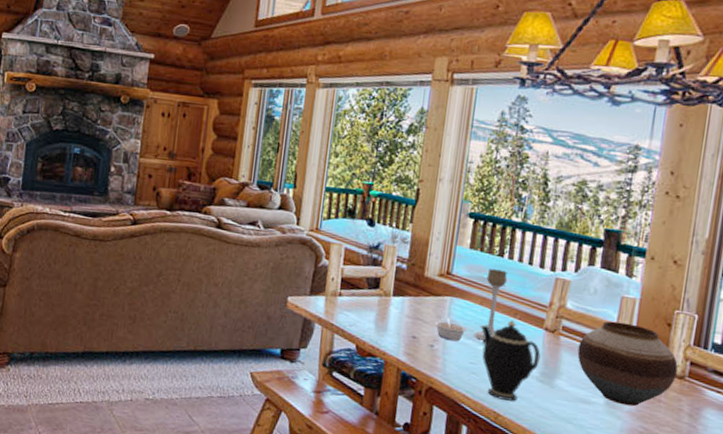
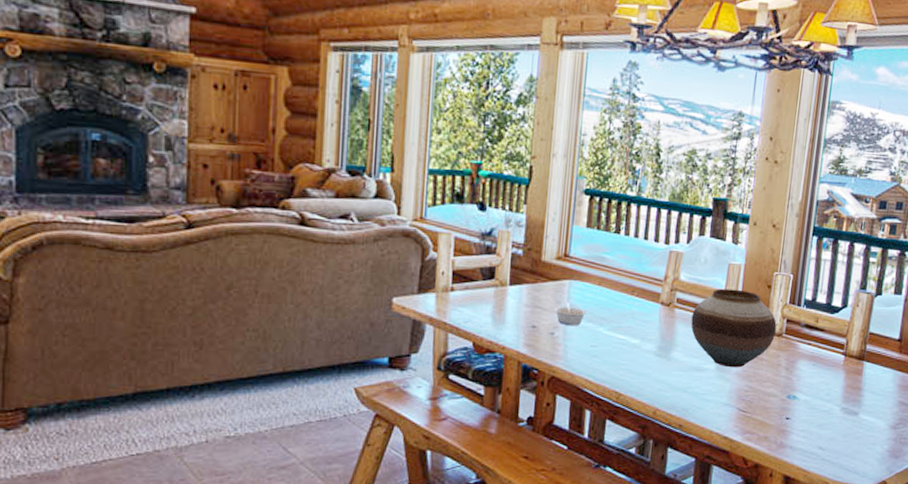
candle holder: present [473,269,508,341] -> none [593,247,625,322]
teapot: present [480,320,541,401] -> none [599,298,658,379]

